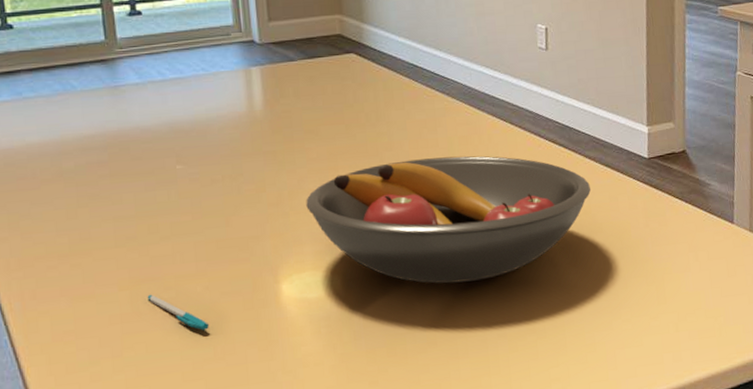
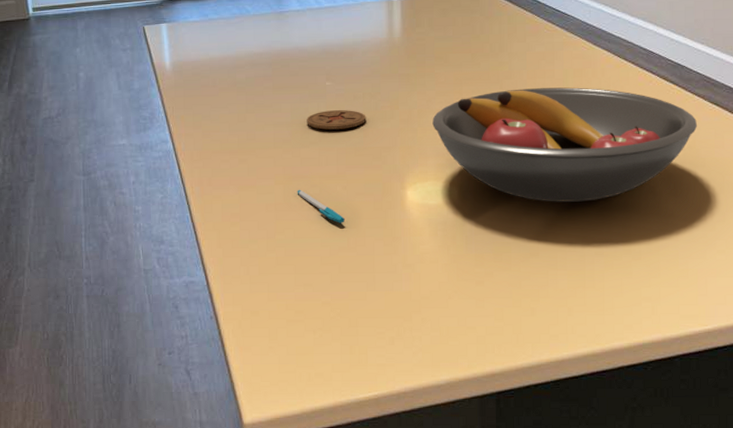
coaster: none [155,196,228,222] -> present [307,110,366,130]

